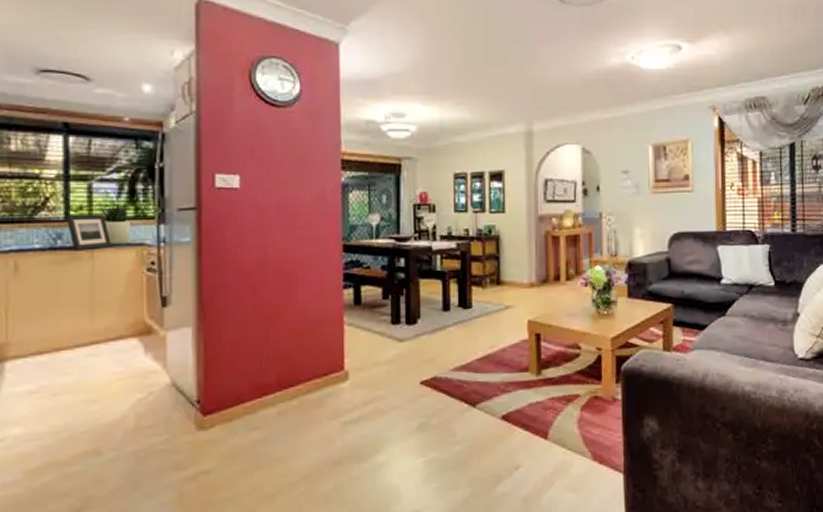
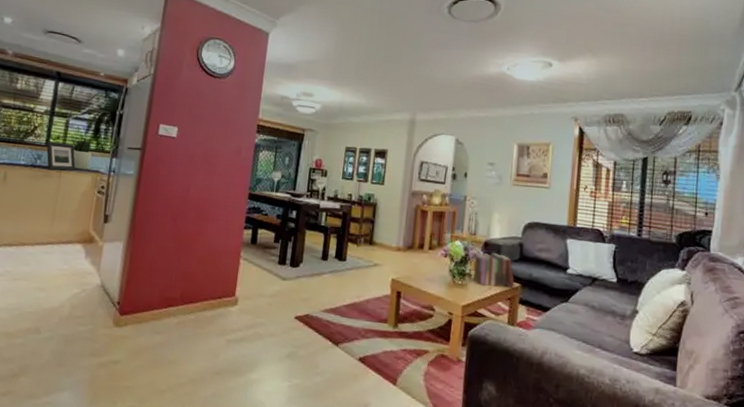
books: none [618,272,667,312] -> present [472,252,515,288]

